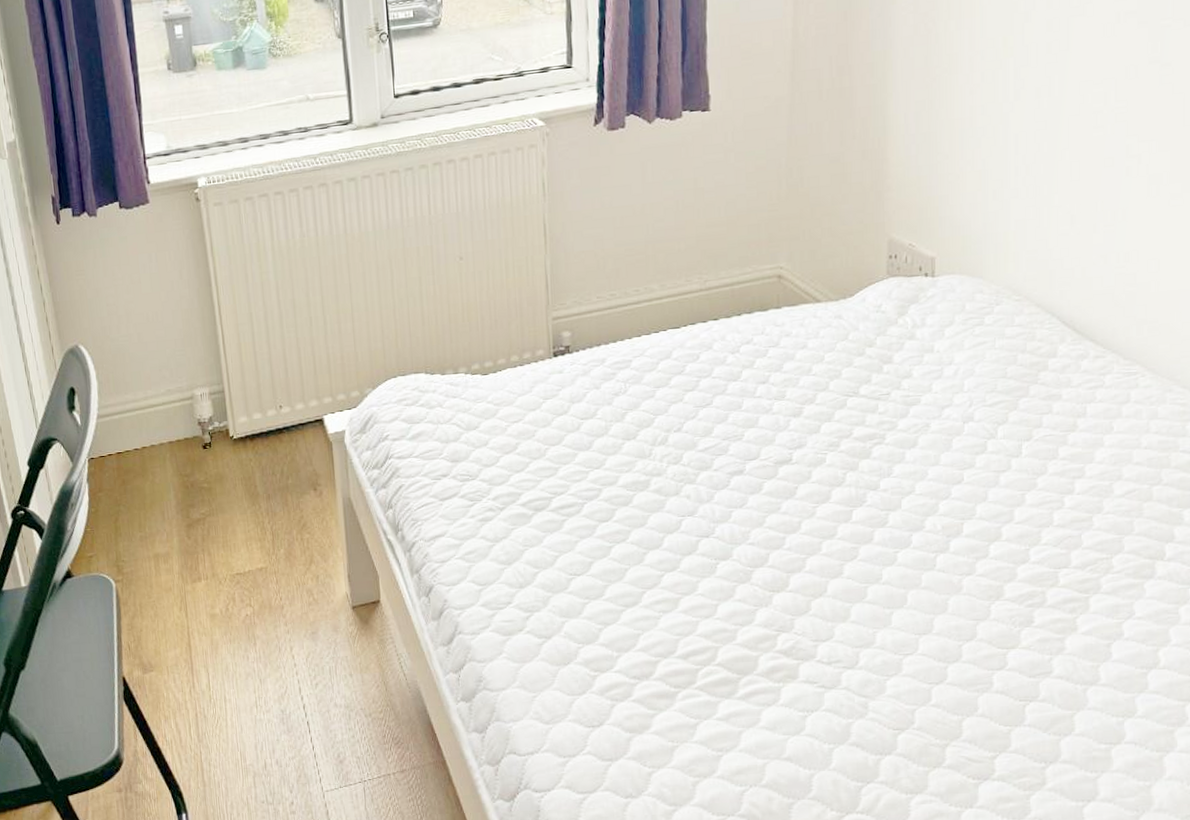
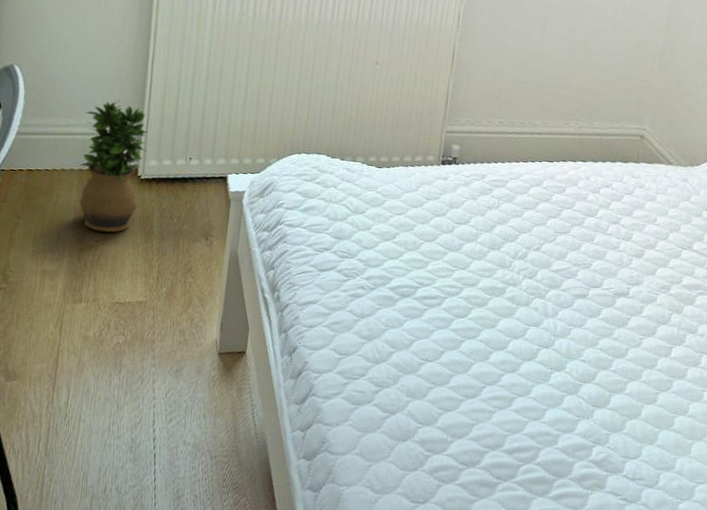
potted plant: none [162,359,236,503] -> present [79,100,149,233]

